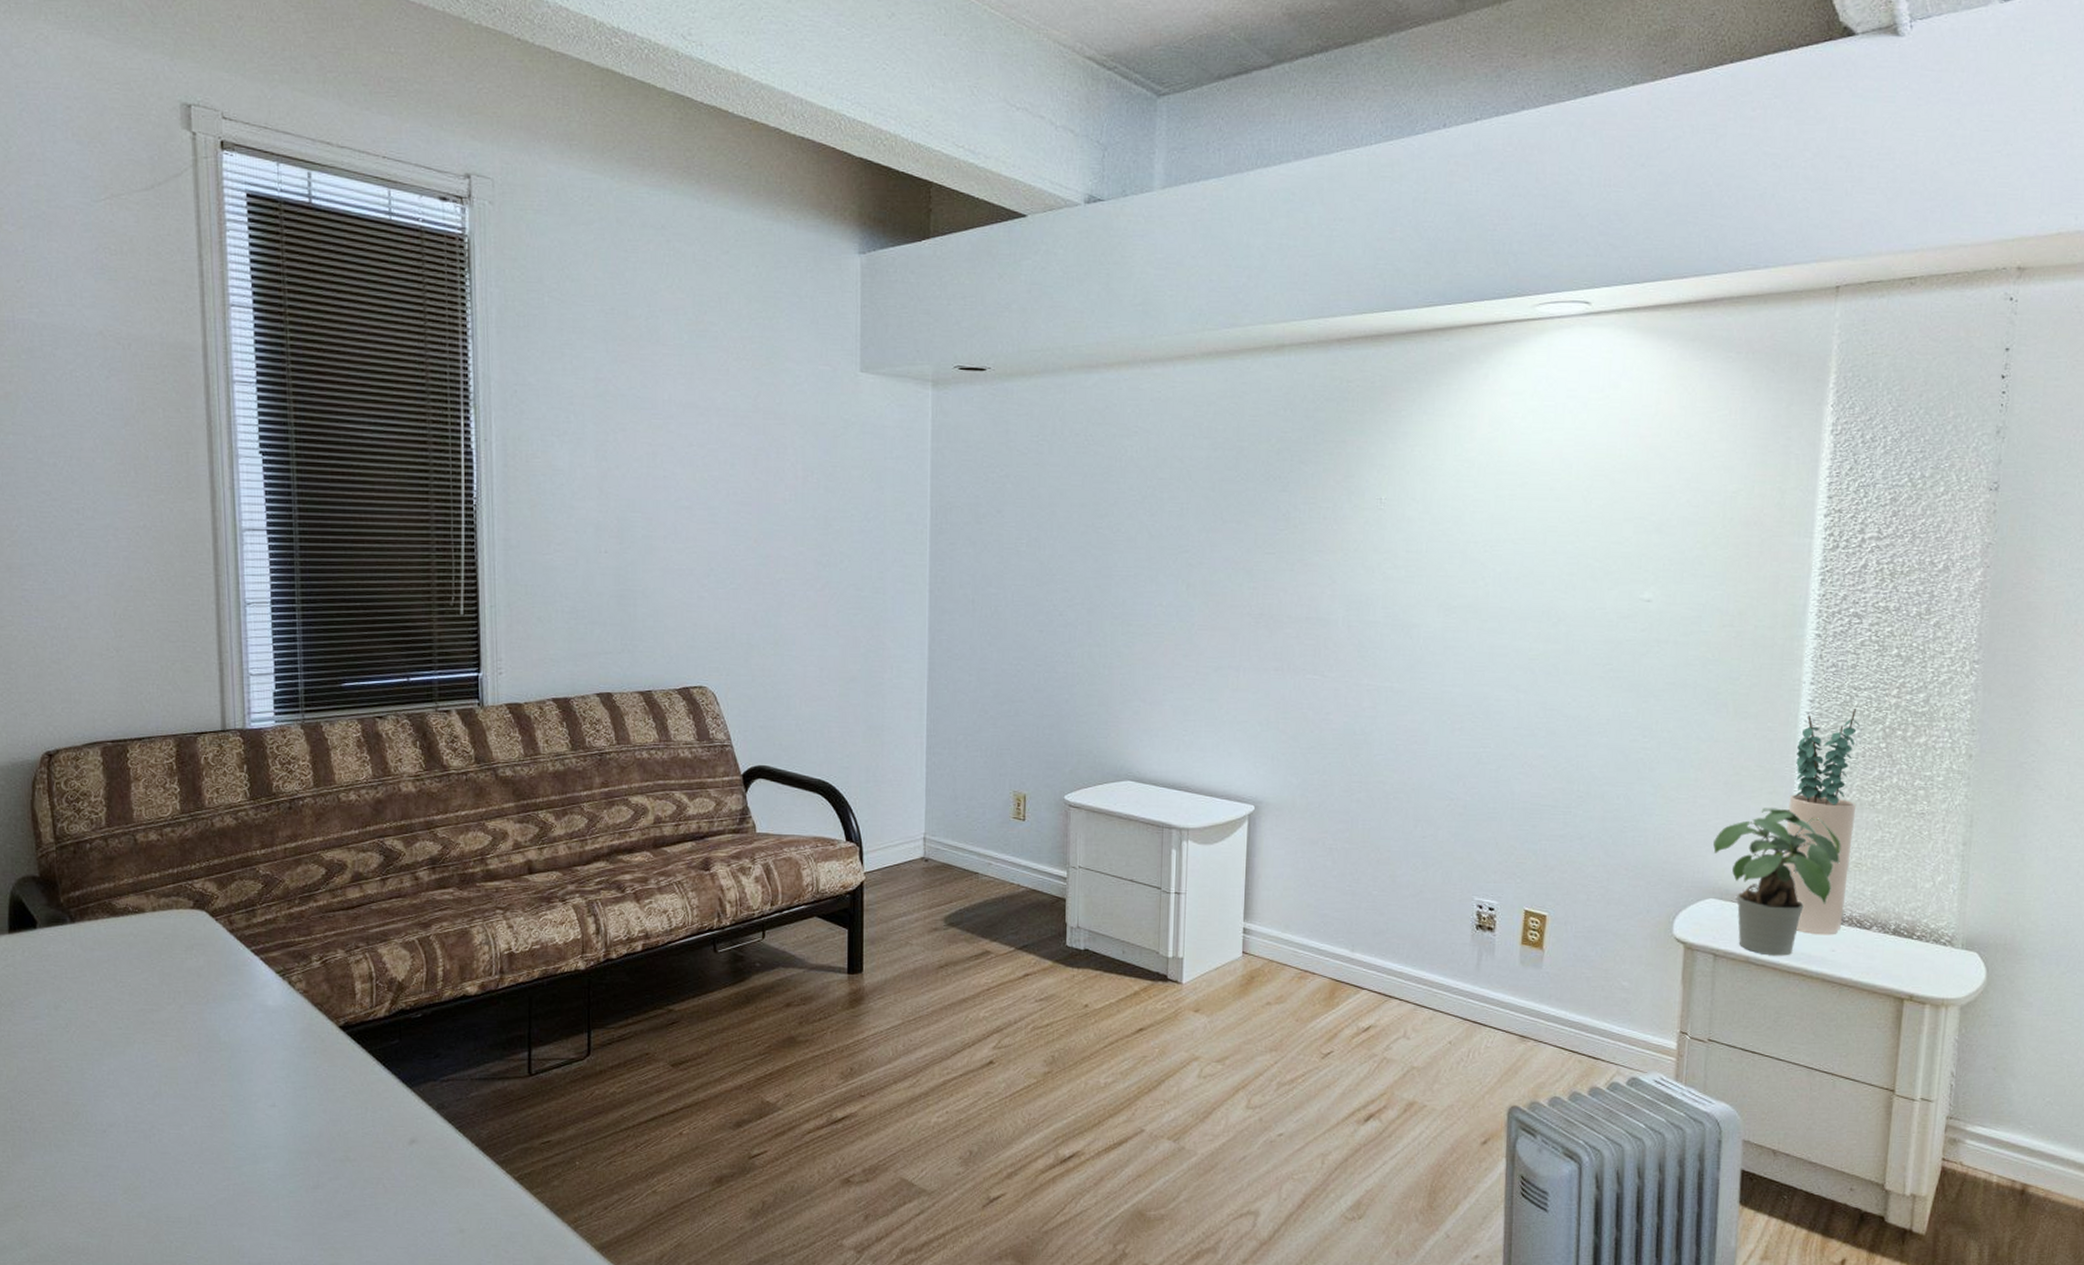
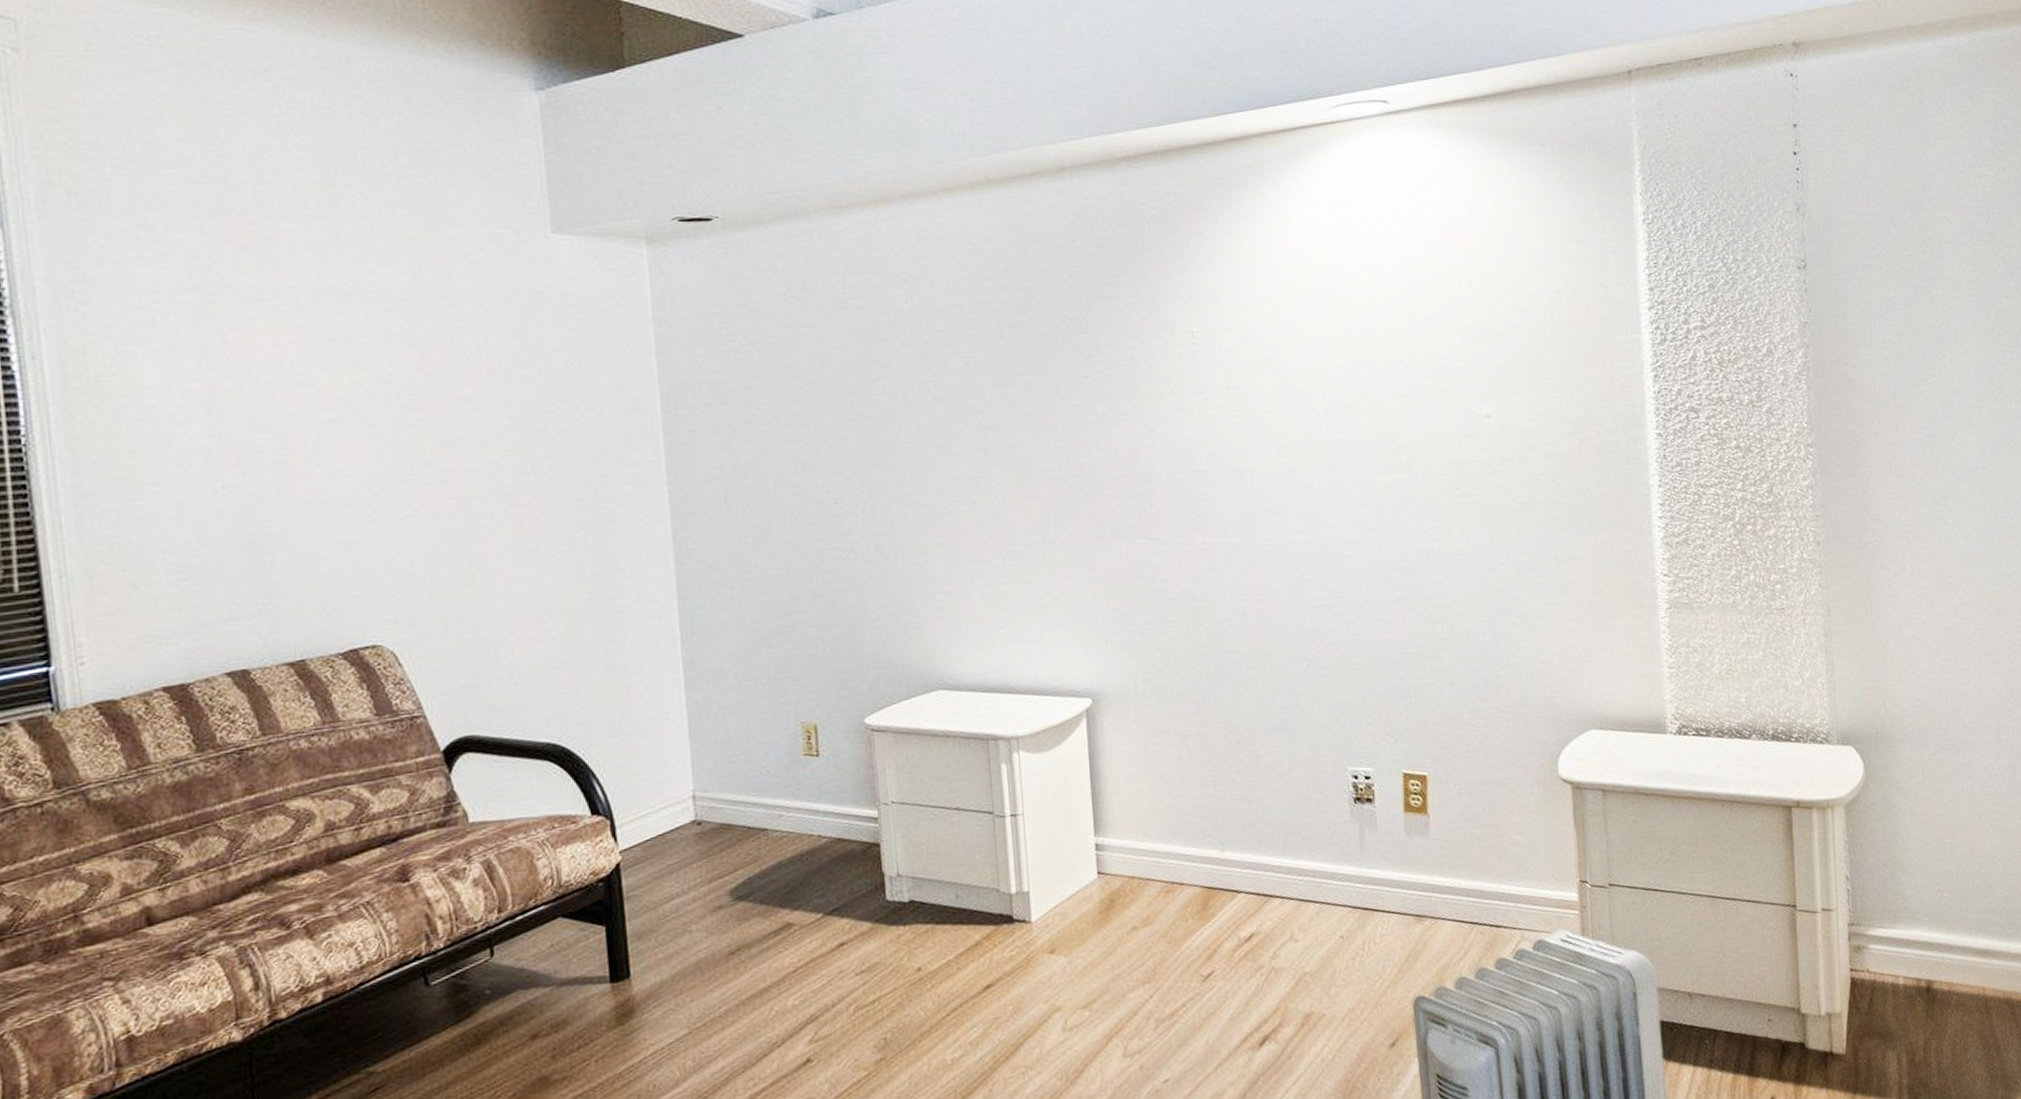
potted plant: present [1712,808,1842,956] -> none [1585,622,1712,782]
vase: present [1783,709,1860,935] -> none [1654,507,1723,753]

